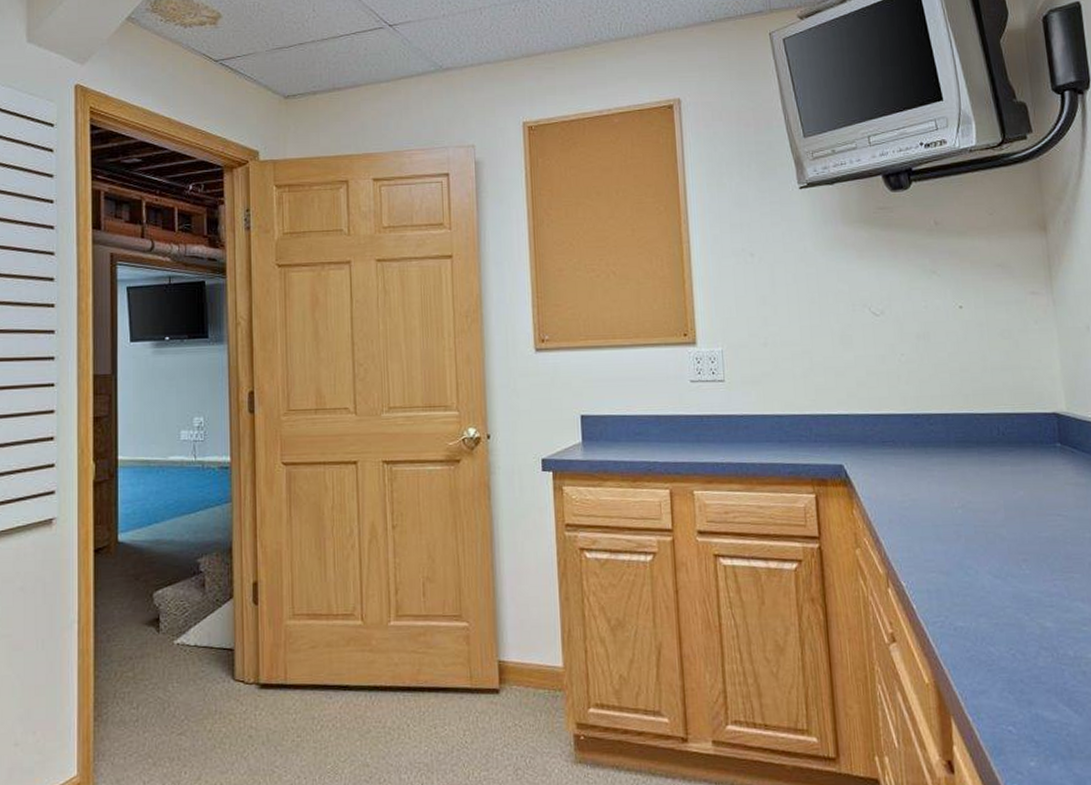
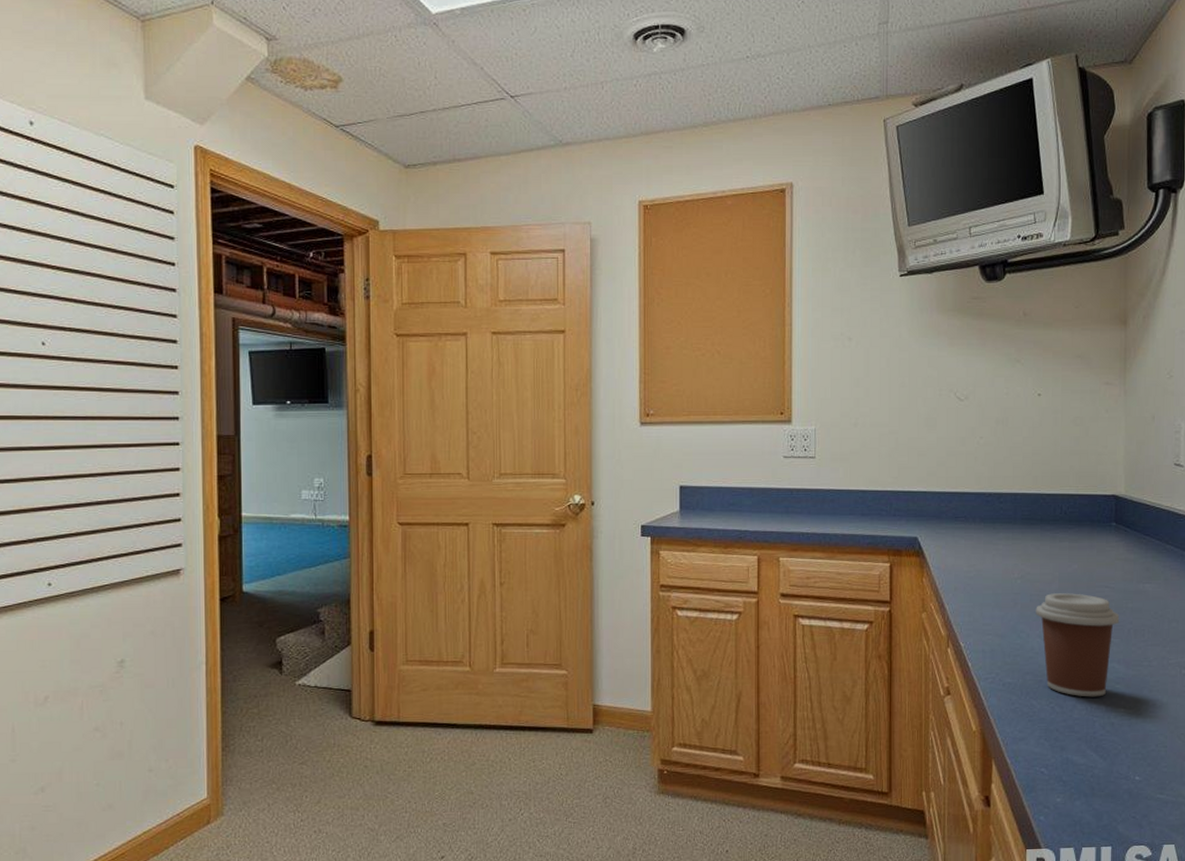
coffee cup: none [982,523,1078,642] -> present [1035,593,1120,697]

